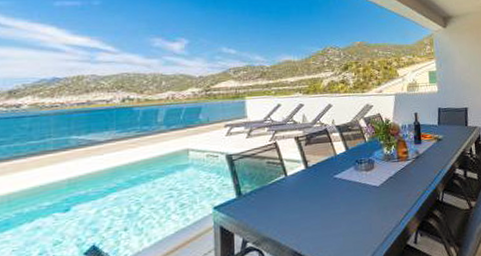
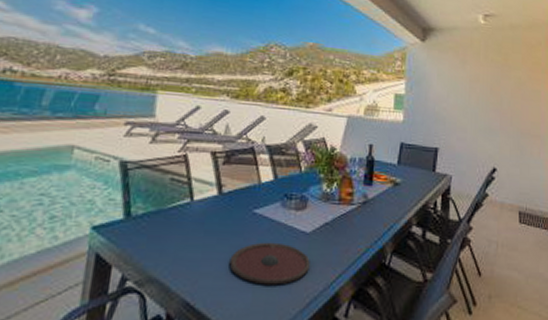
plate: none [322,197,383,230] -> present [229,242,310,285]

